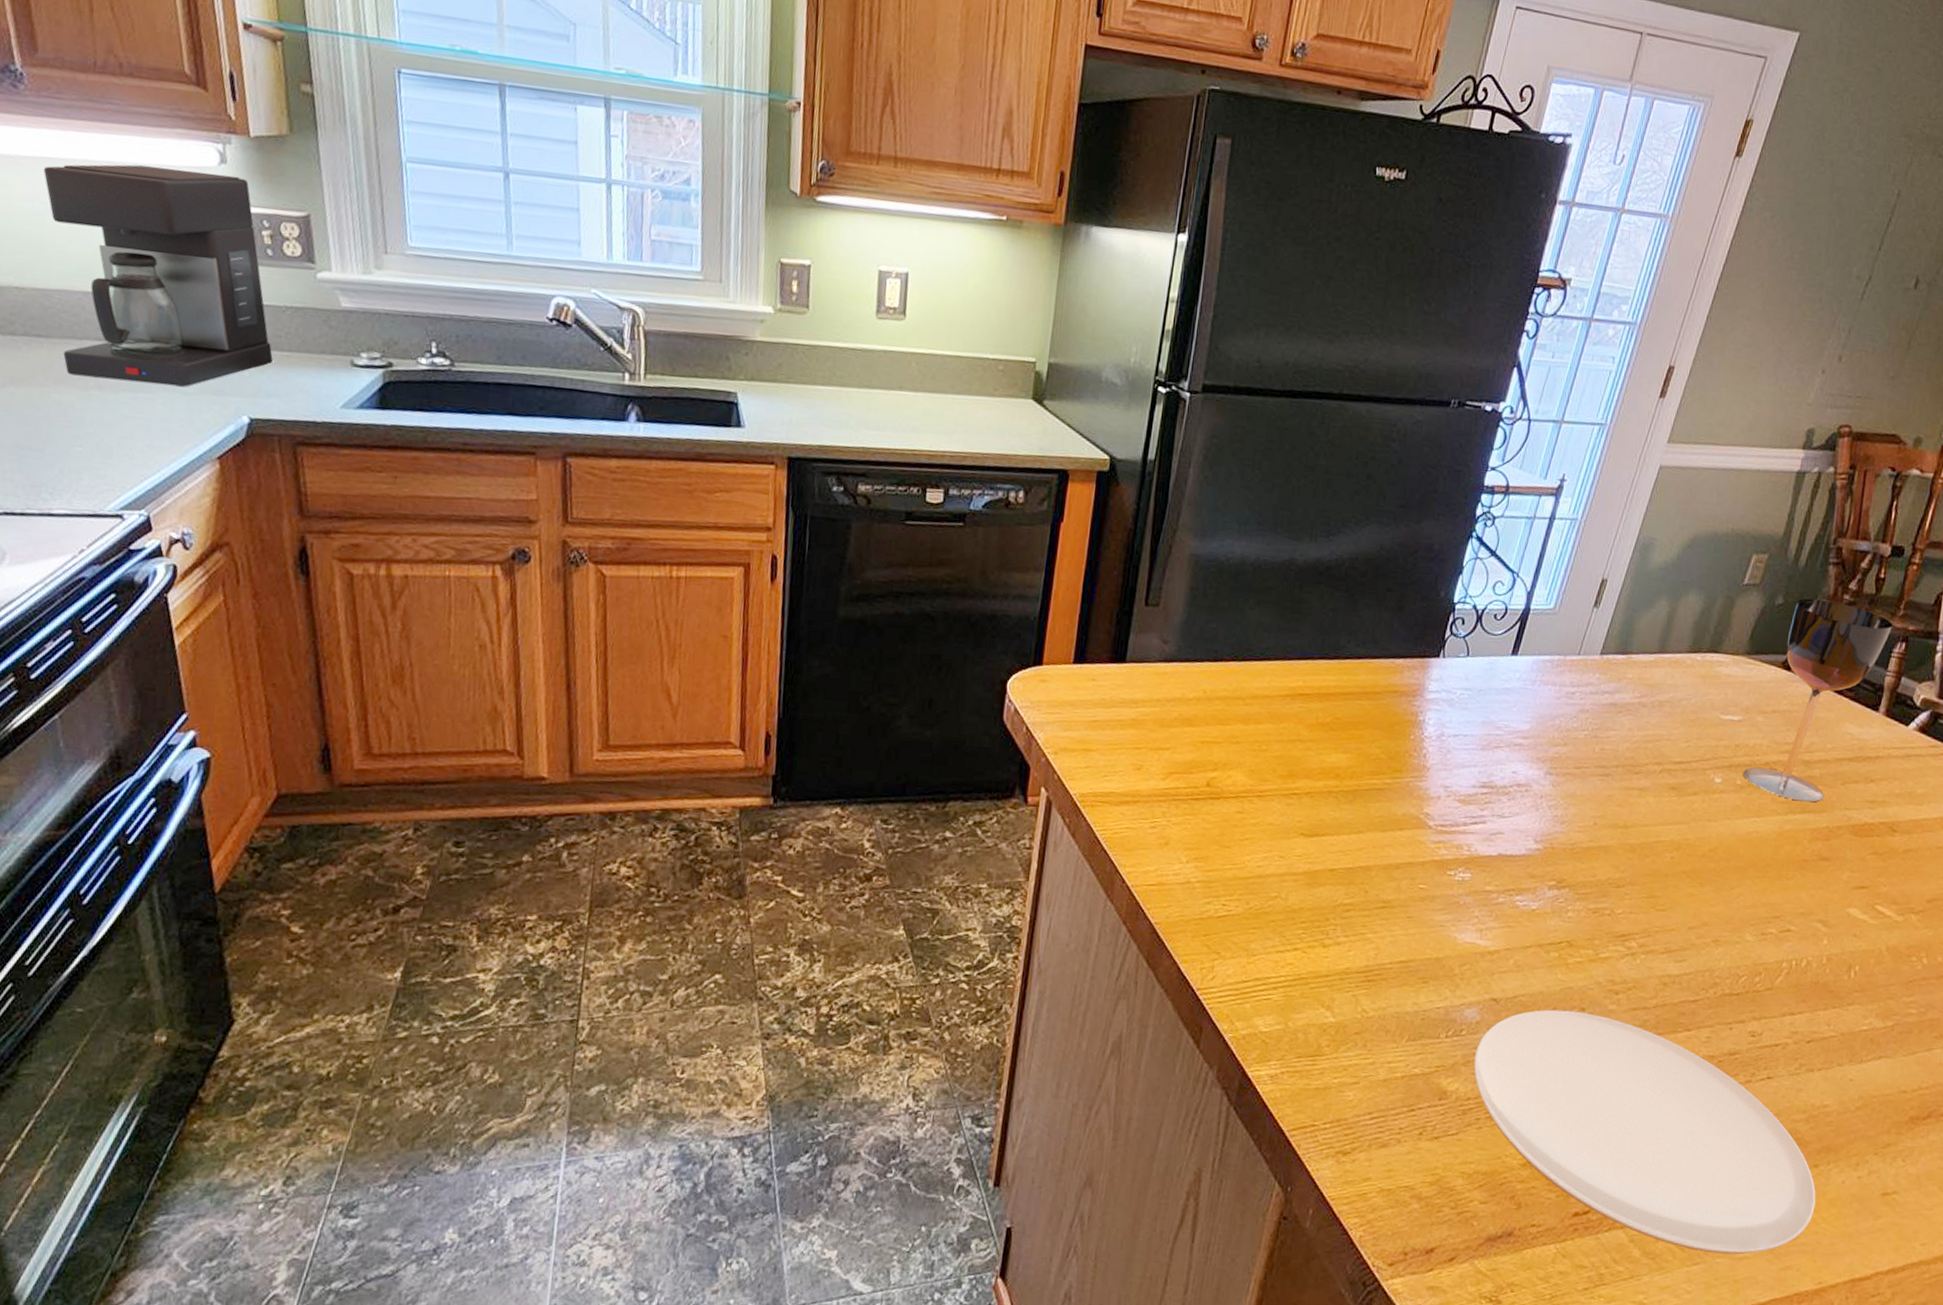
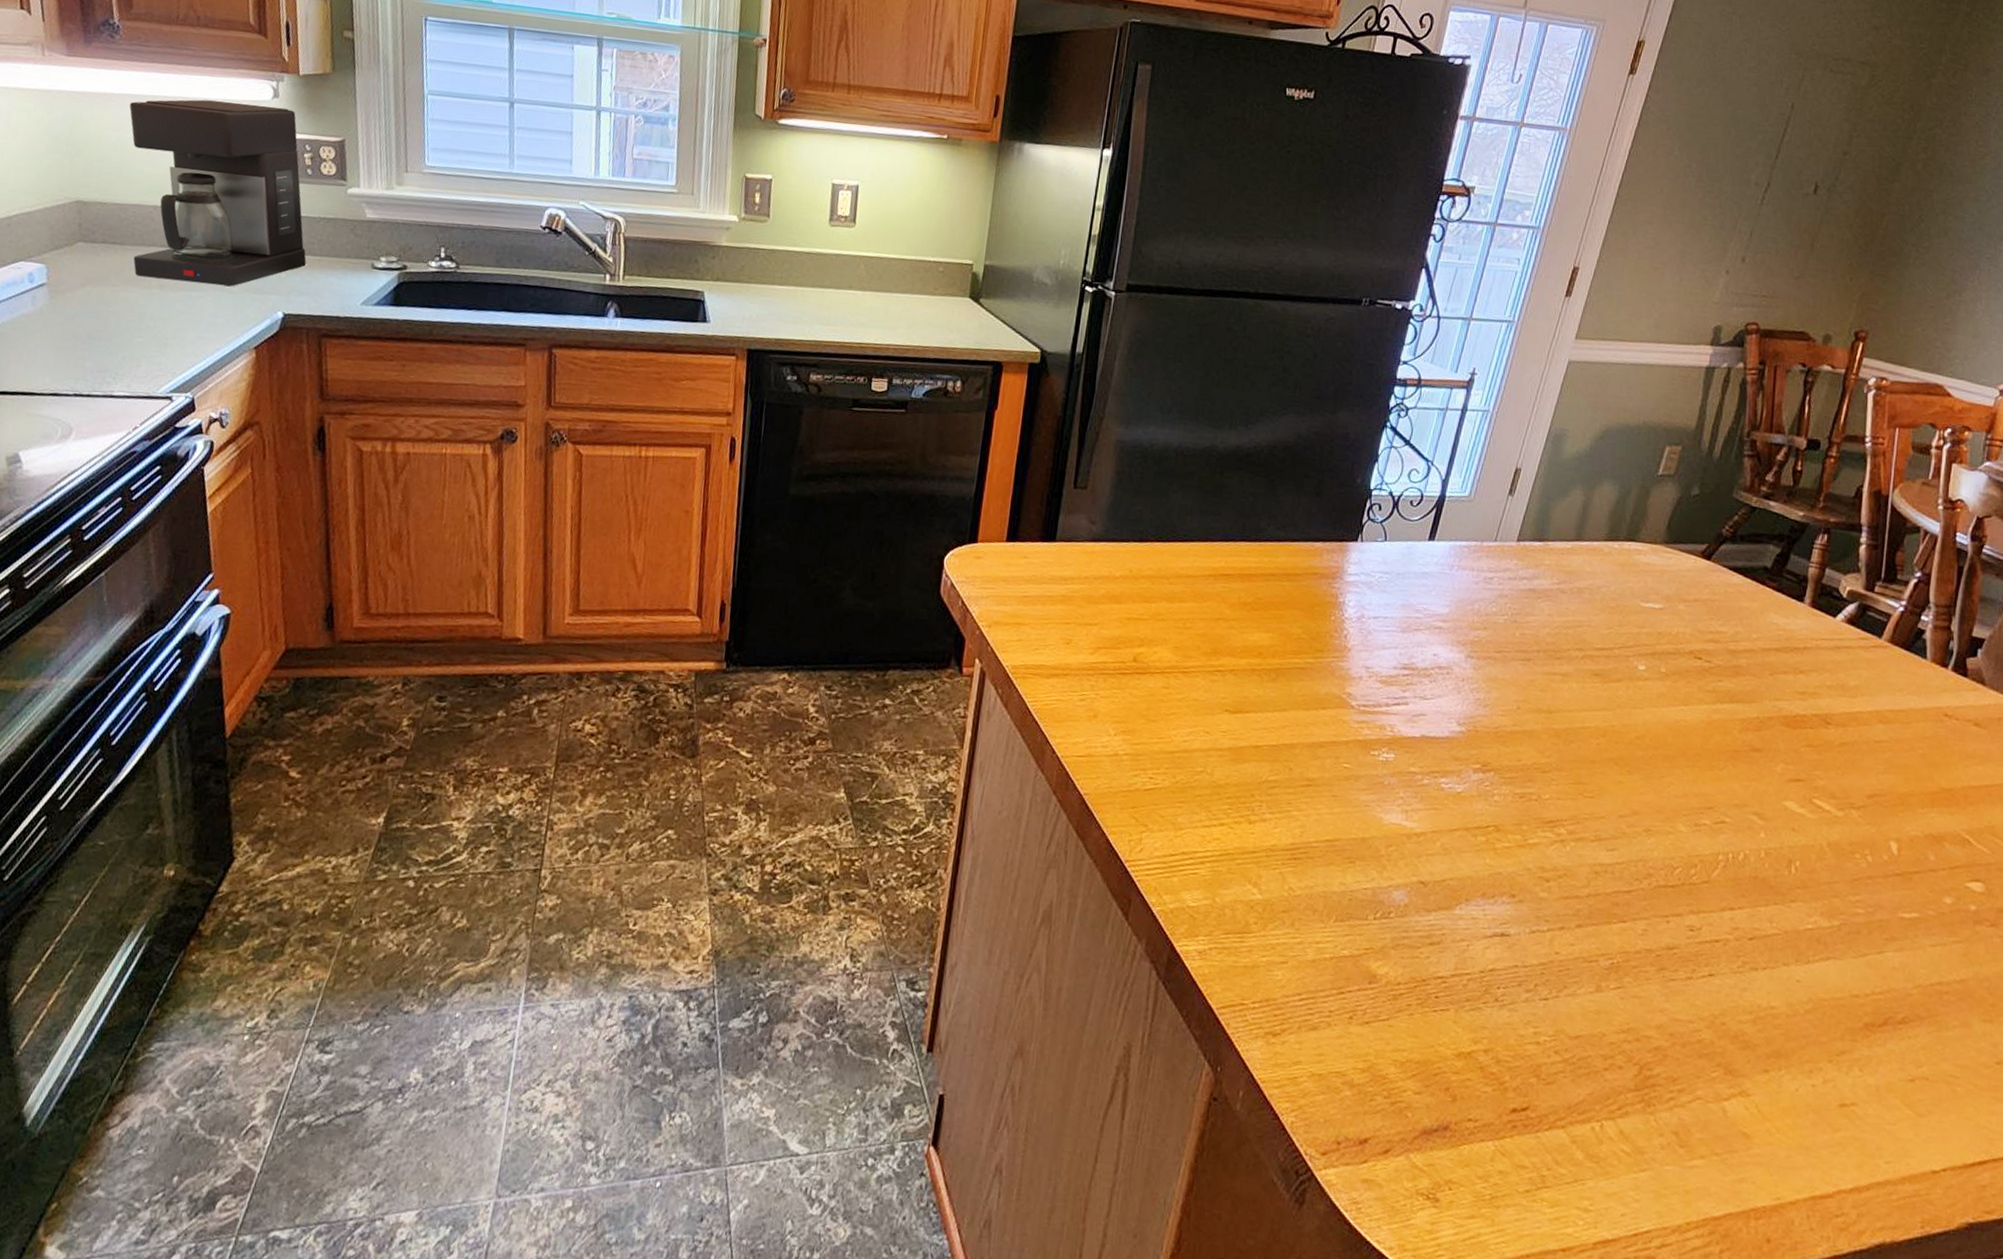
plate: present [1473,1009,1816,1255] -> none [1403,894,1768,1163]
wineglass: present [1743,598,1893,802] -> none [1667,489,1814,692]

